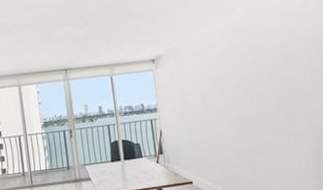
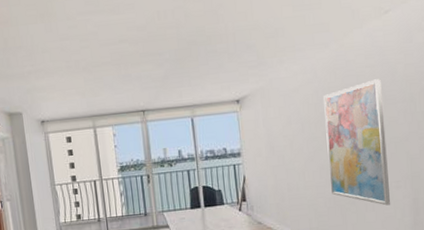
wall art: none [231,40,296,157] -> present [323,79,391,206]

